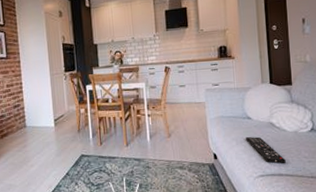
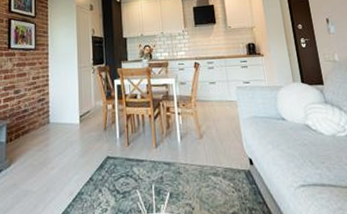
remote control: present [246,136,286,164] -> none [282,139,327,172]

